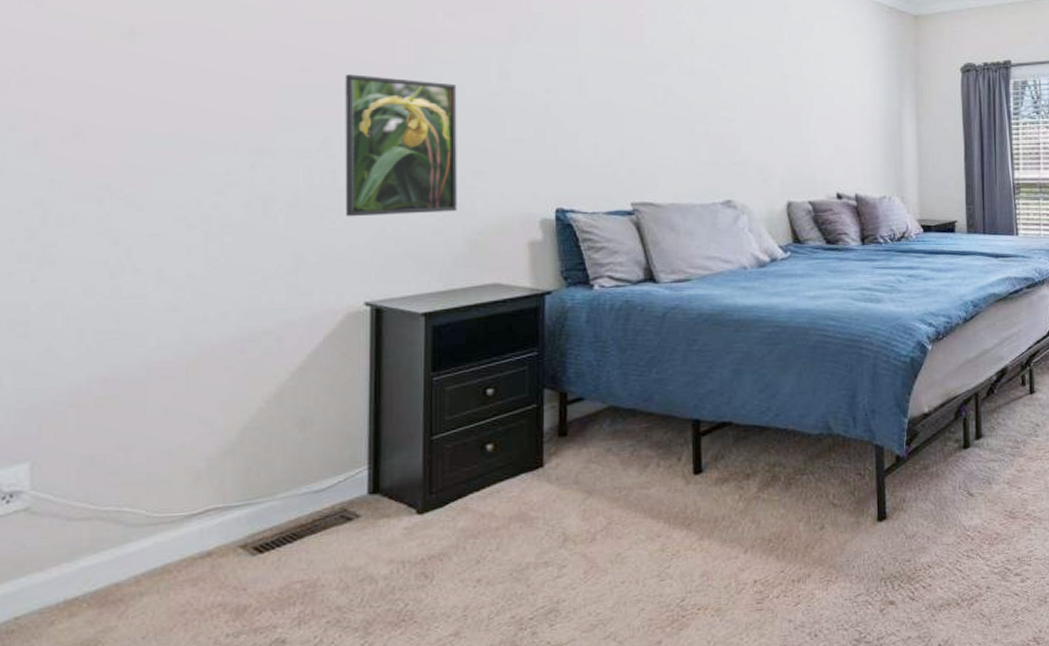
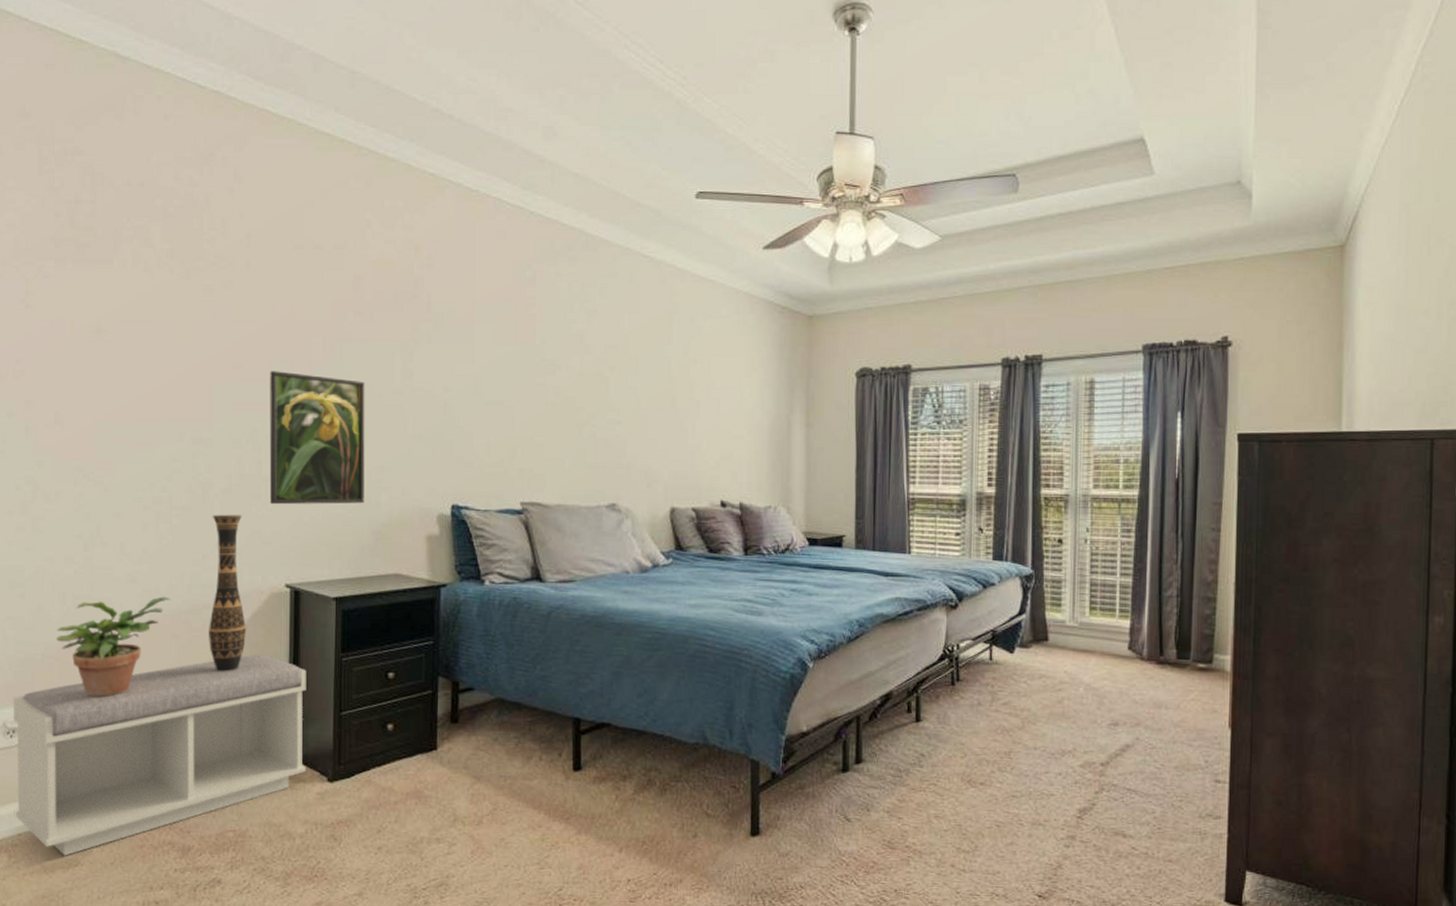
bench: none [10,380,391,637] -> present [13,654,307,856]
potted plant: none [70,324,224,445] -> present [55,596,172,697]
decorative vase: none [269,229,317,404] -> present [208,514,246,672]

